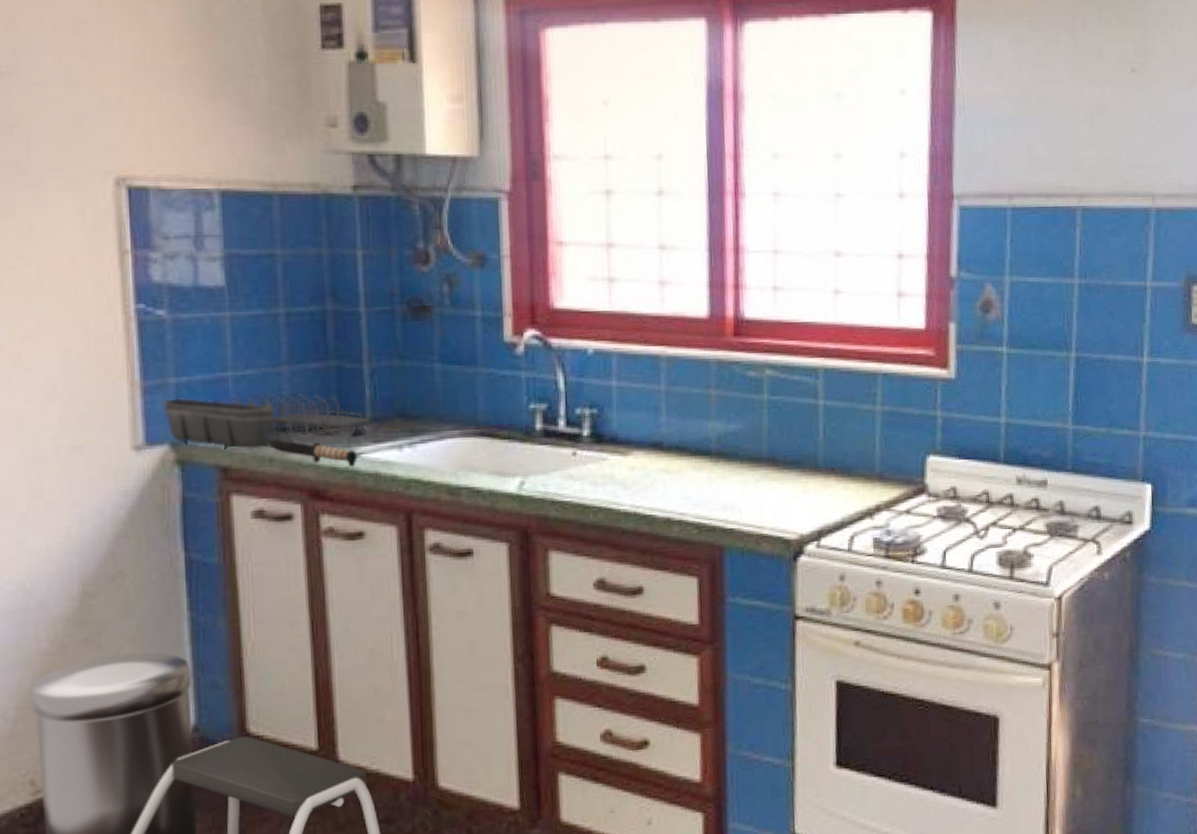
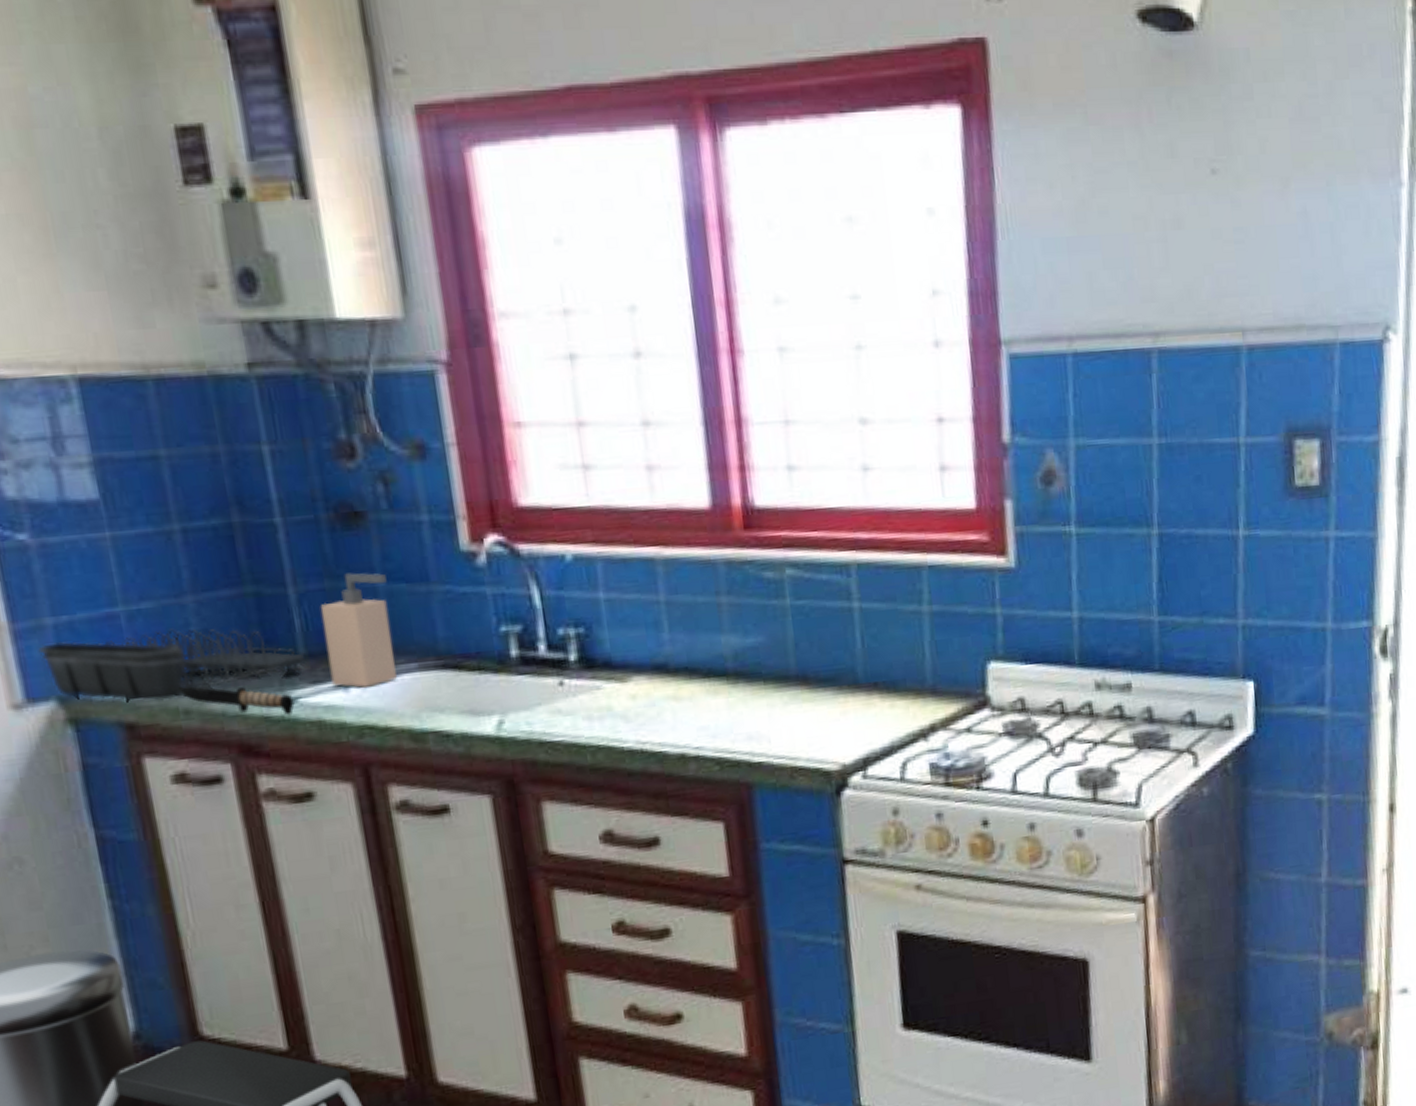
soap dispenser: none [387,354,443,448] -> present [320,573,397,688]

